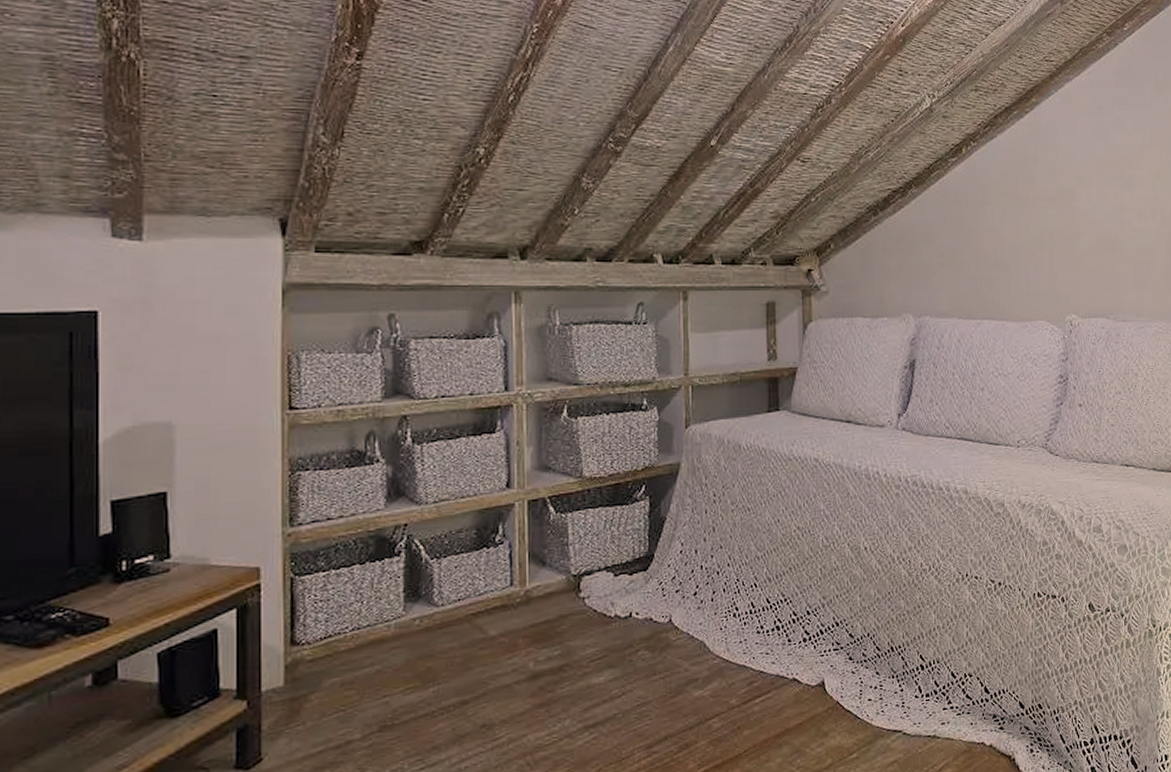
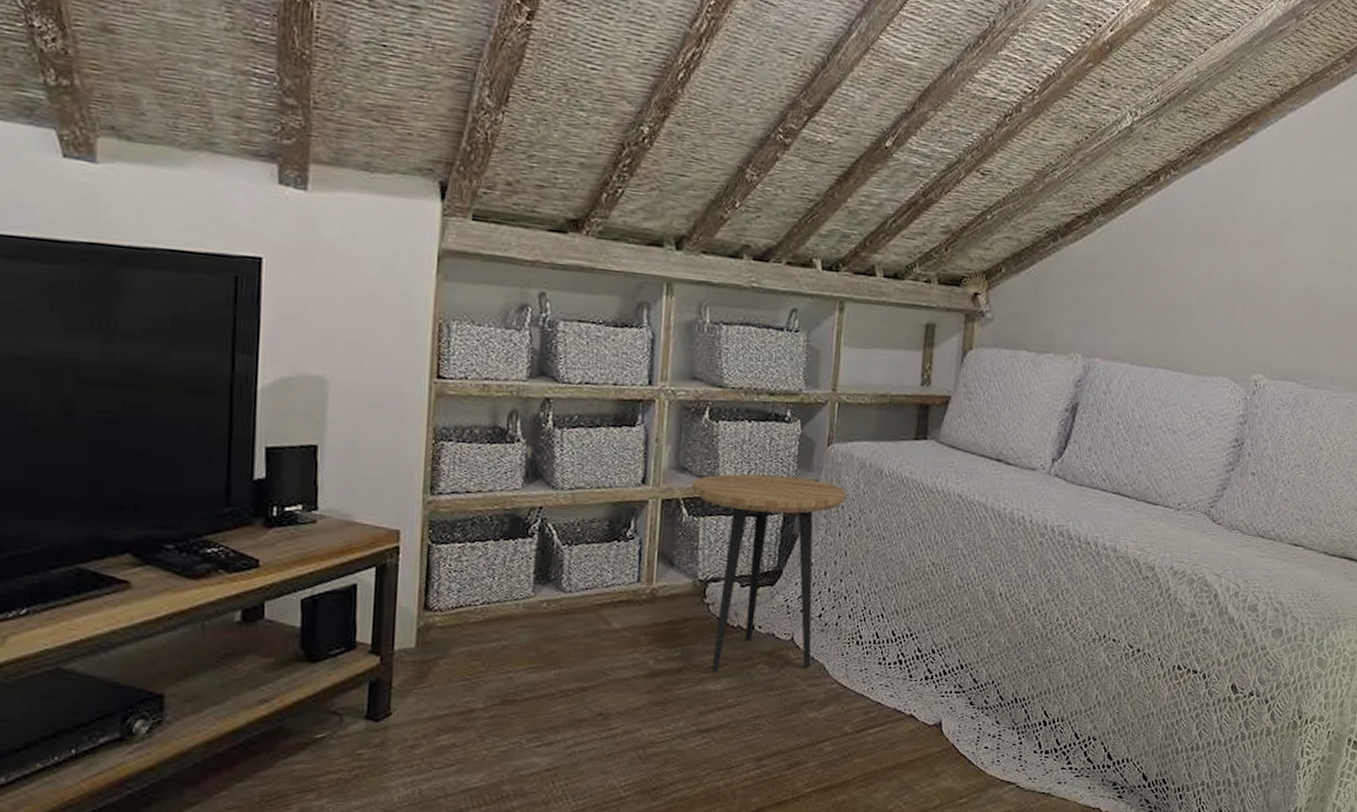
side table: none [557,461,710,664] -> present [692,473,848,671]

